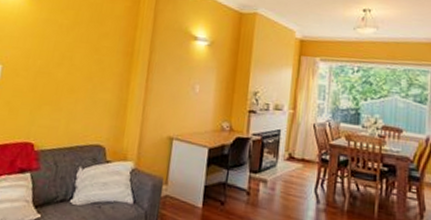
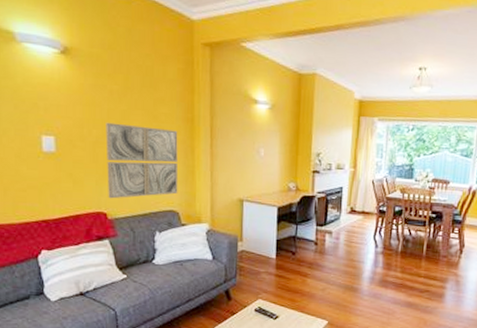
wall art: none [39,53,117,130] -> present [106,122,178,199]

